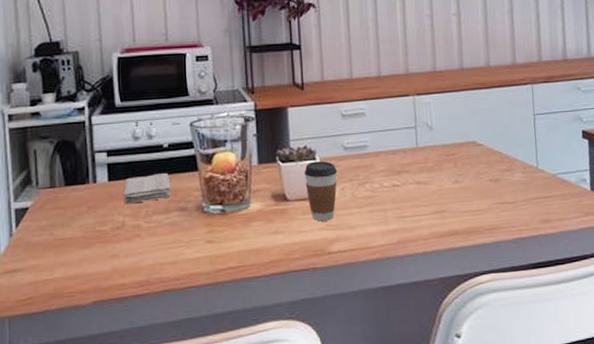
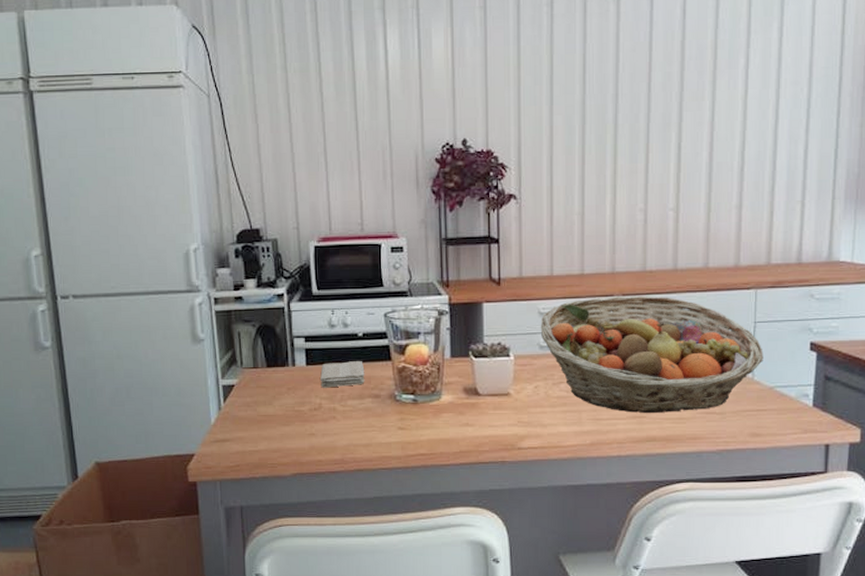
coffee cup: present [304,161,338,222] -> none [497,358,532,418]
fruit basket: none [343,94,545,208] -> present [540,296,763,414]

